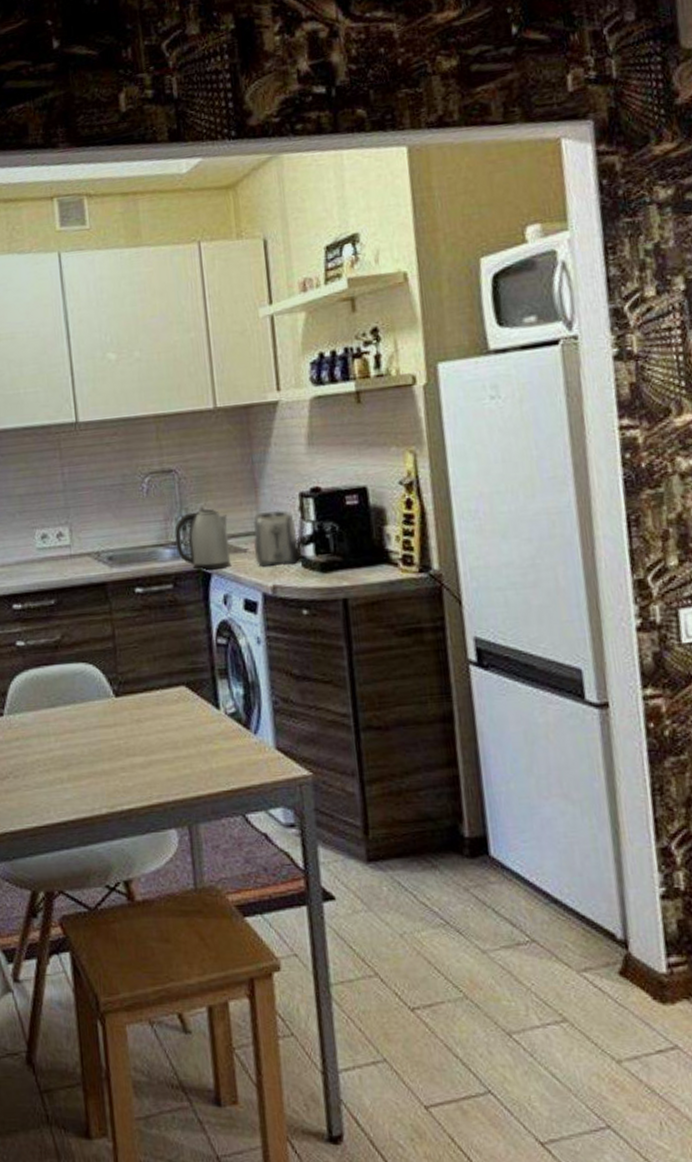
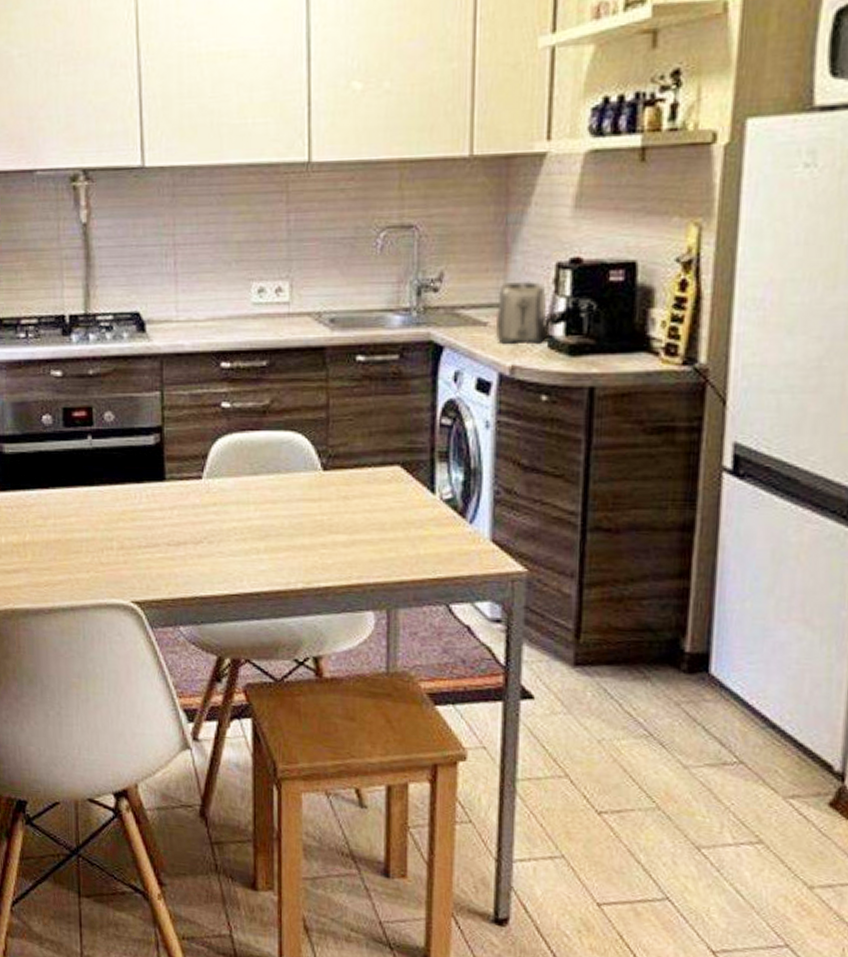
kettle: present [174,508,231,571] -> none [407,273,469,342]

